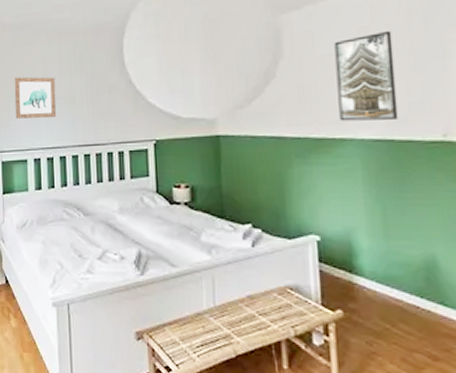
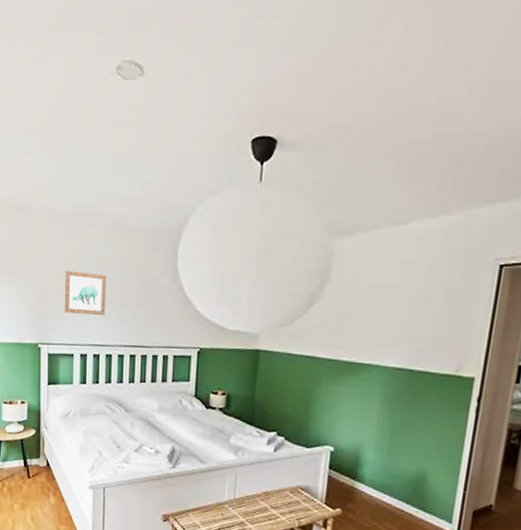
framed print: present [334,30,399,121] -> none [370,267,433,352]

